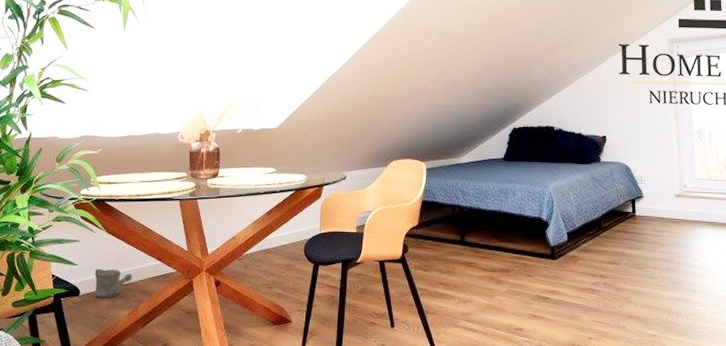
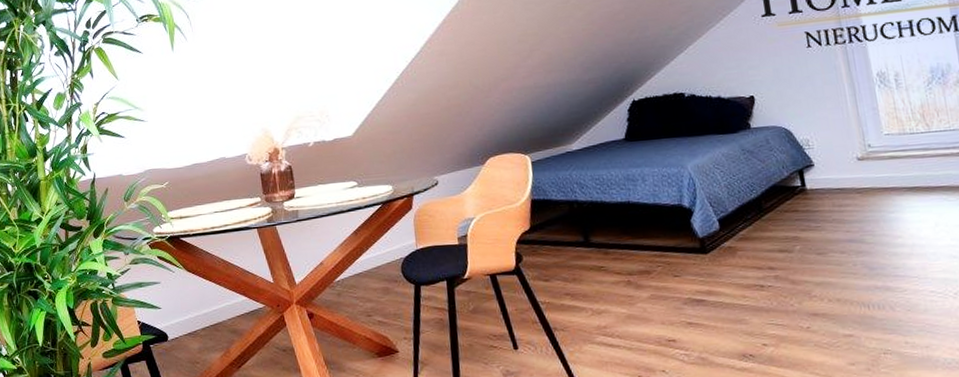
watering can: present [94,268,133,298] -> none [180,310,220,342]

